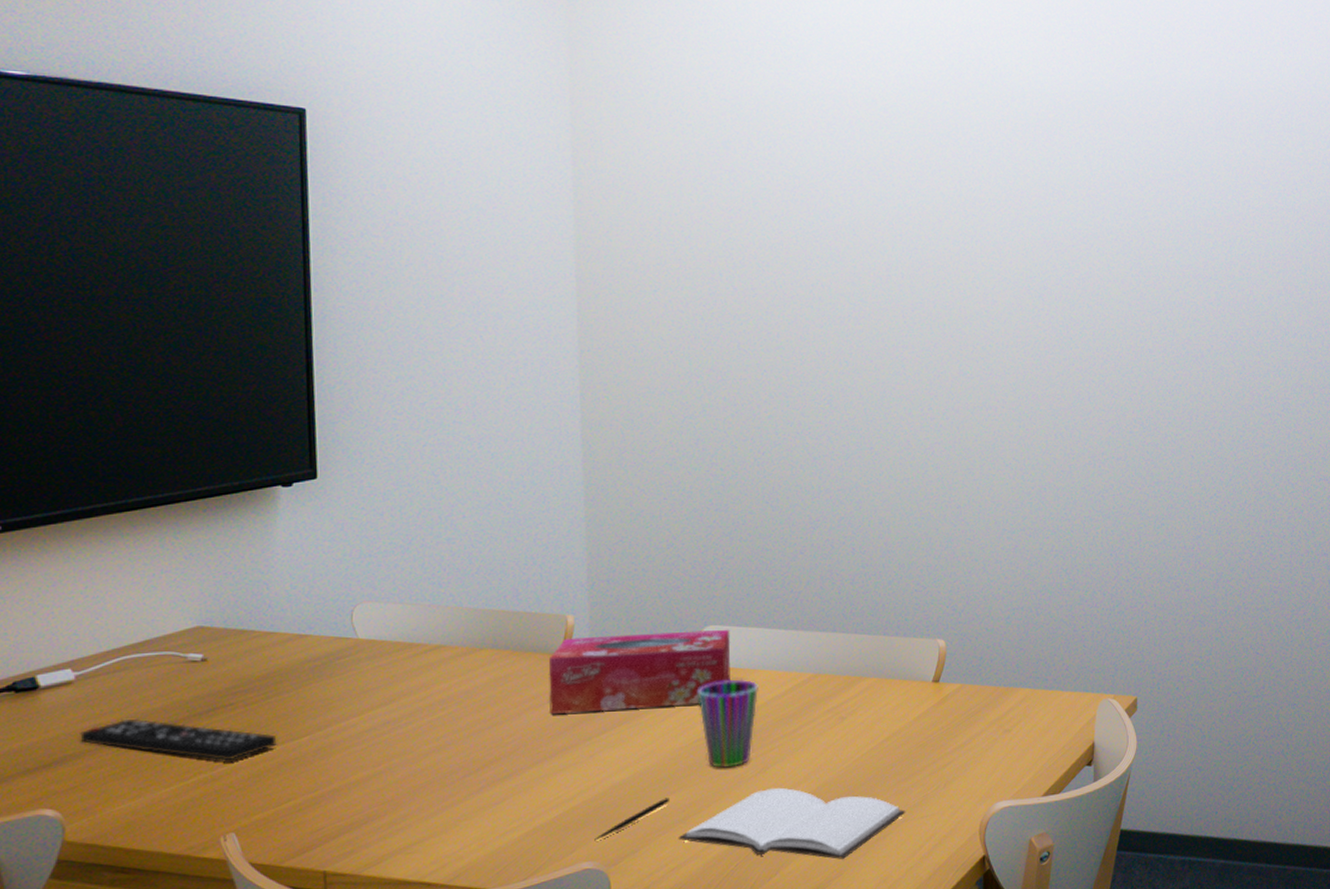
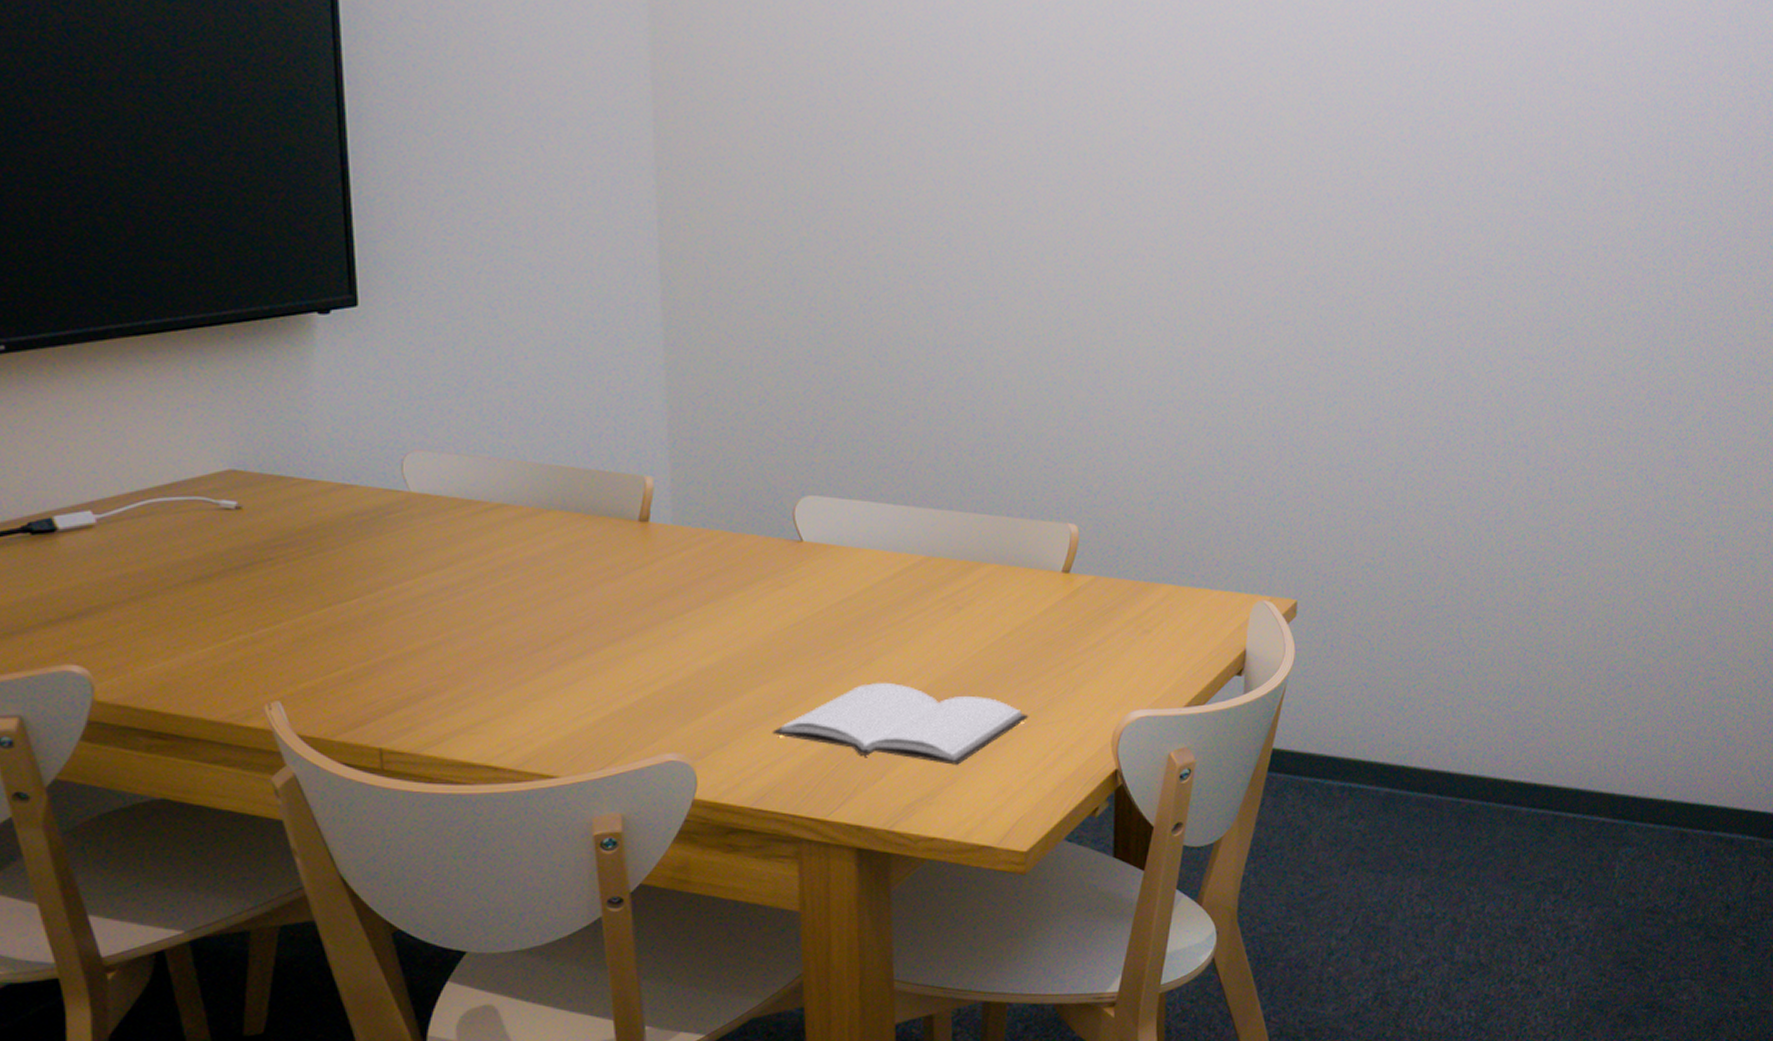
remote control: present [80,718,277,761] -> none [105,569,323,622]
tissue box: present [548,629,731,715] -> none [624,500,832,589]
pen: present [594,798,669,841] -> none [678,687,762,731]
cup: present [698,679,758,768] -> none [794,558,863,657]

